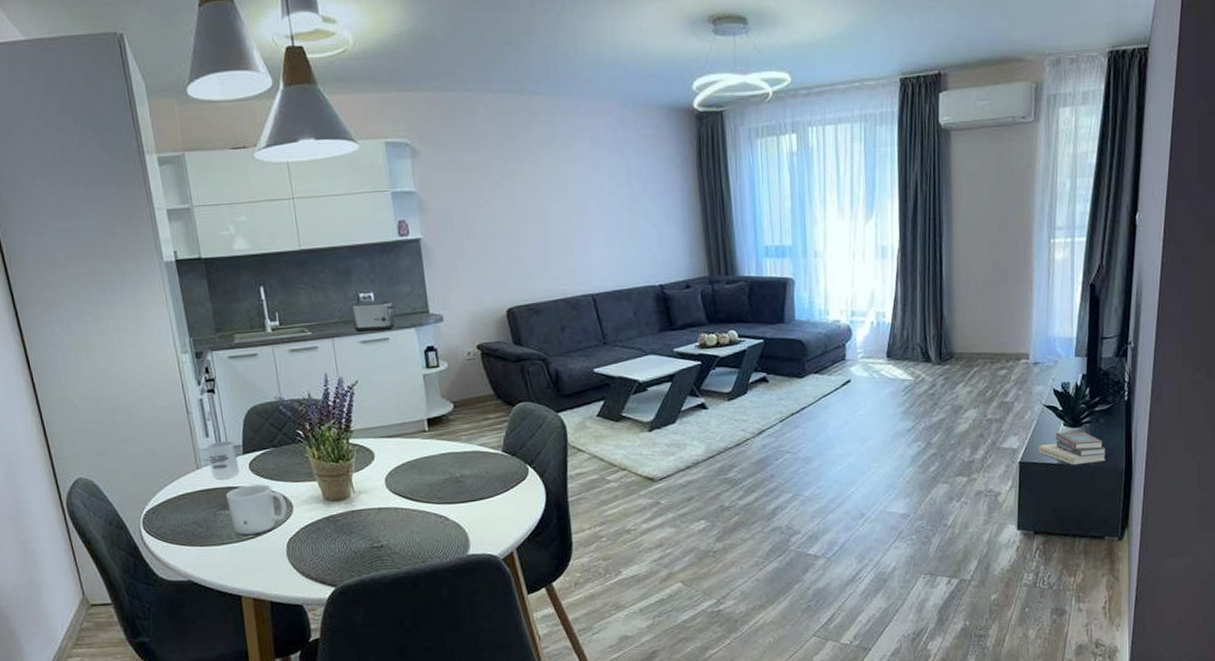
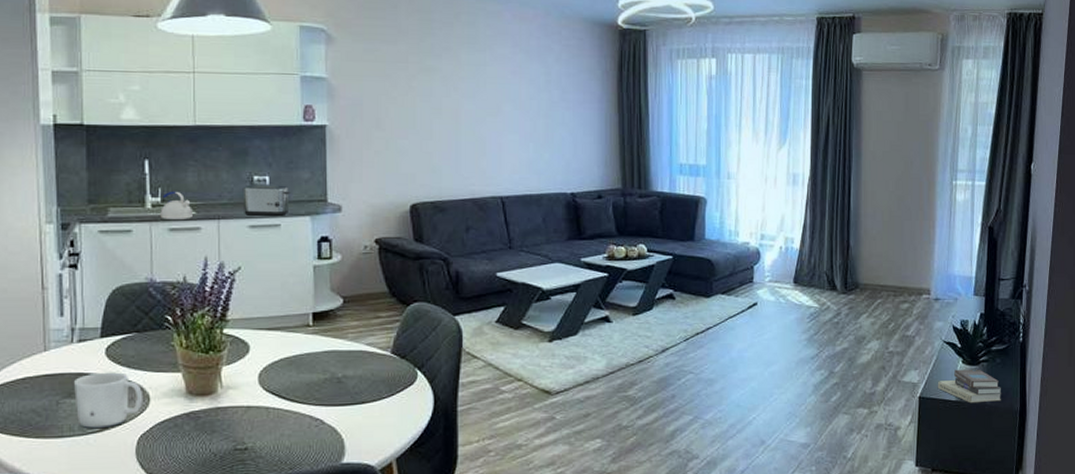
cup: present [206,441,240,480] -> none [59,322,94,364]
kettle: none [279,314,310,341] -> present [160,191,194,219]

